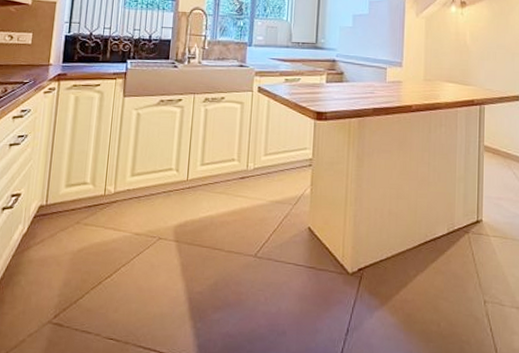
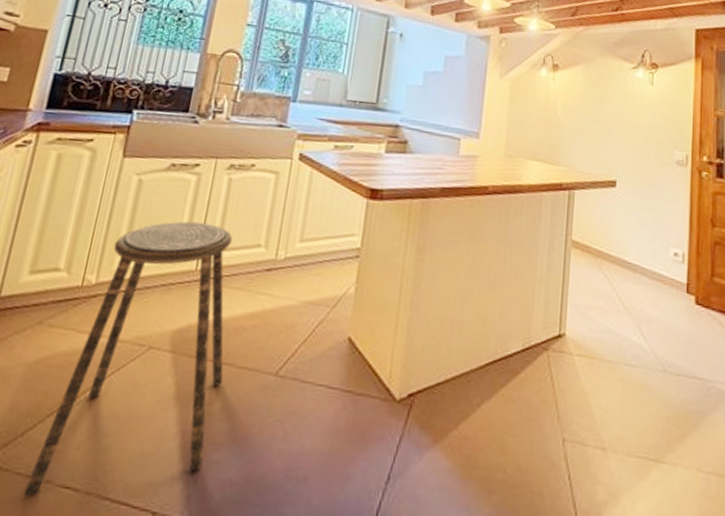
stool: none [81,144,216,345] -> present [23,221,232,496]

